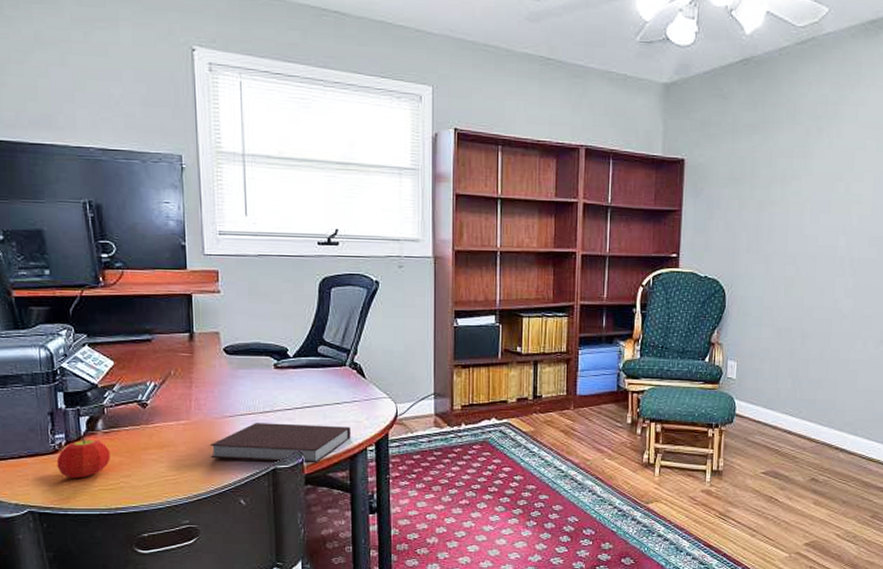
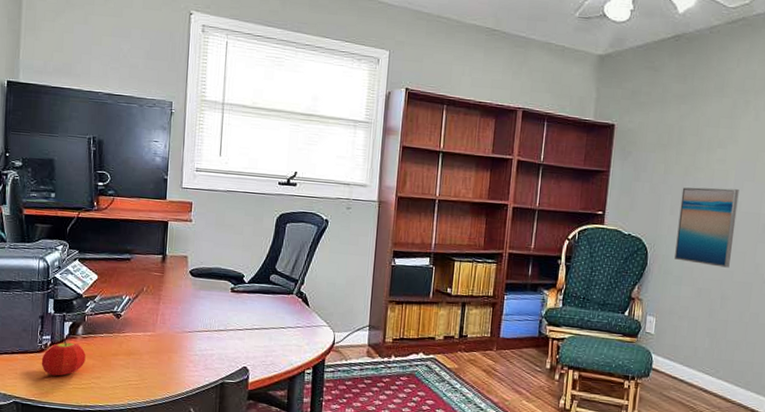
notebook: present [209,423,351,463] -> none [168,339,292,381]
wall art: none [753,222,816,305] -> present [674,187,739,268]

